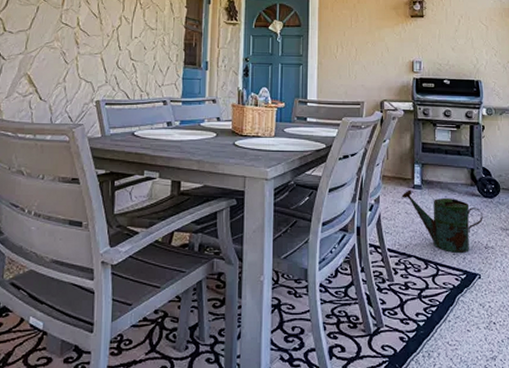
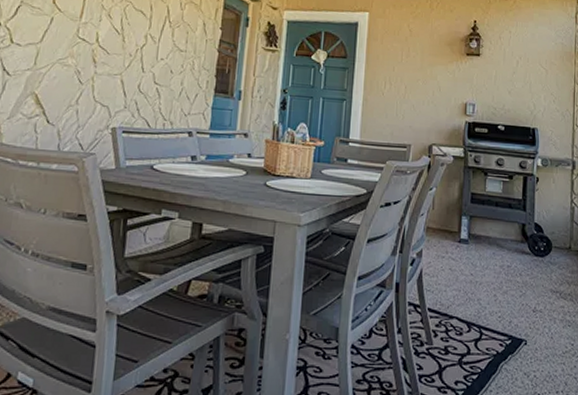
watering can: present [401,190,483,253] -> none [446,244,533,316]

